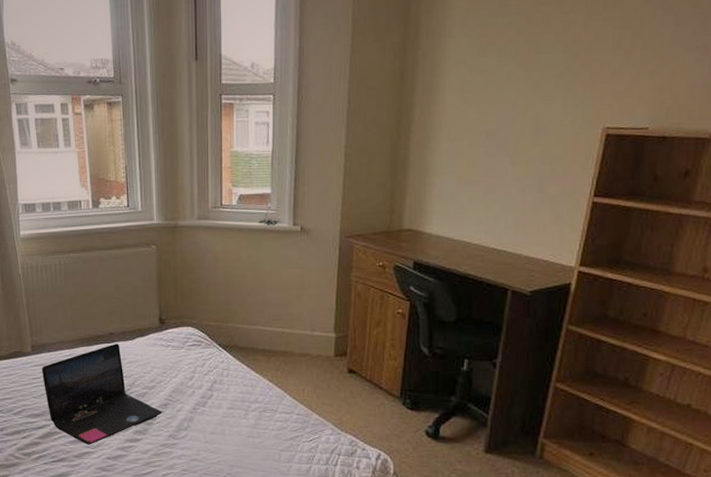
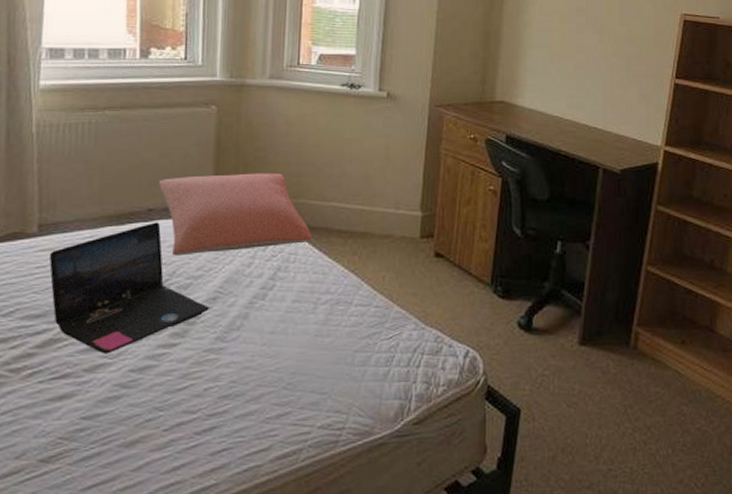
pillow: none [116,302,242,370] -> present [159,173,313,256]

